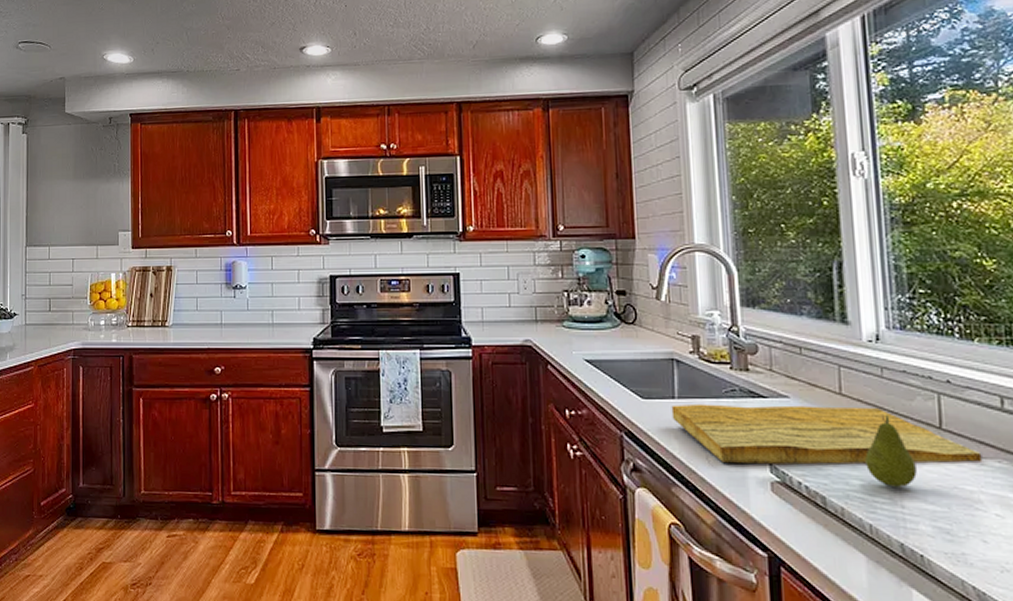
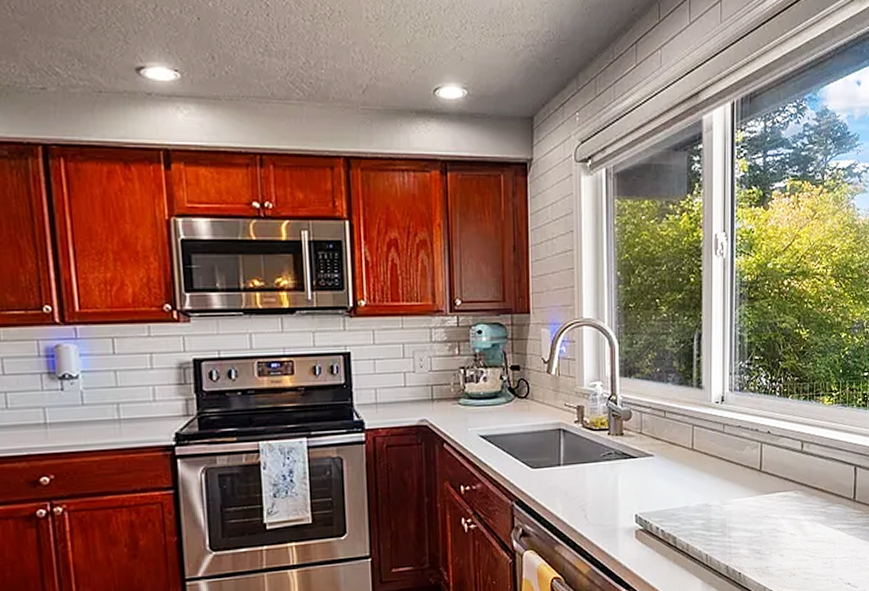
cutting board: present [671,403,983,465] -> none [557,458,786,518]
fruit: present [865,414,917,487] -> none [707,463,742,522]

